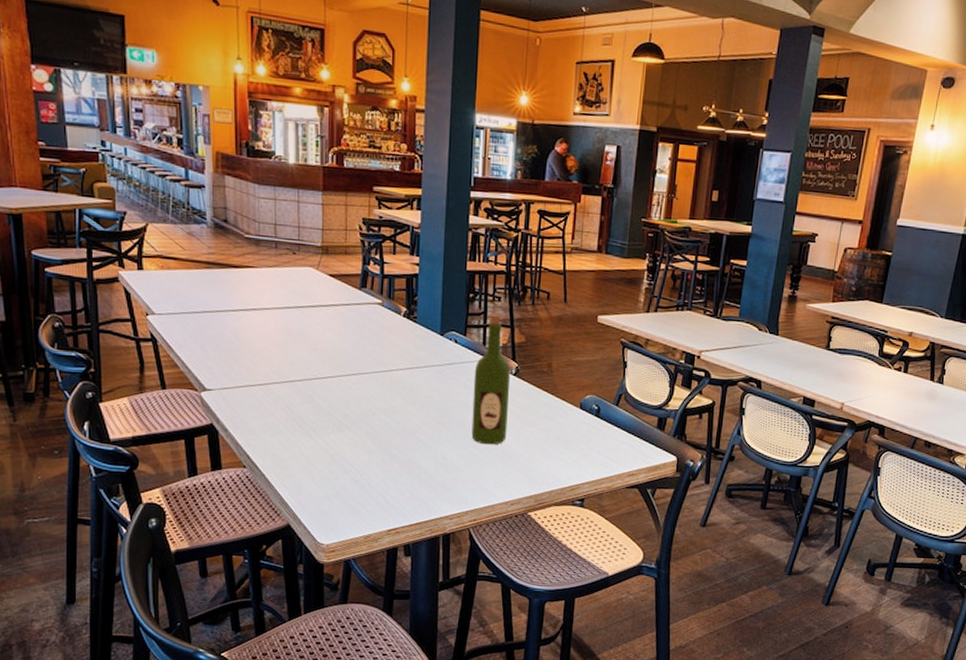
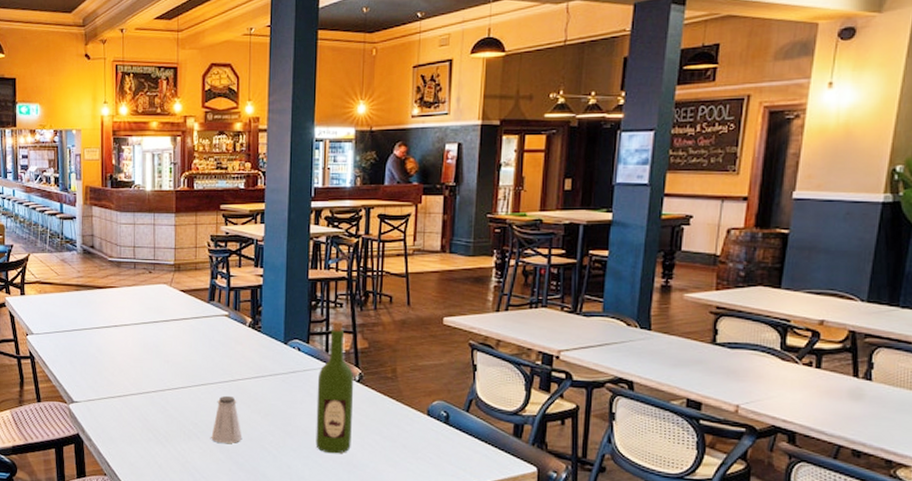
saltshaker: none [363,386,396,435] -> present [211,395,242,444]

